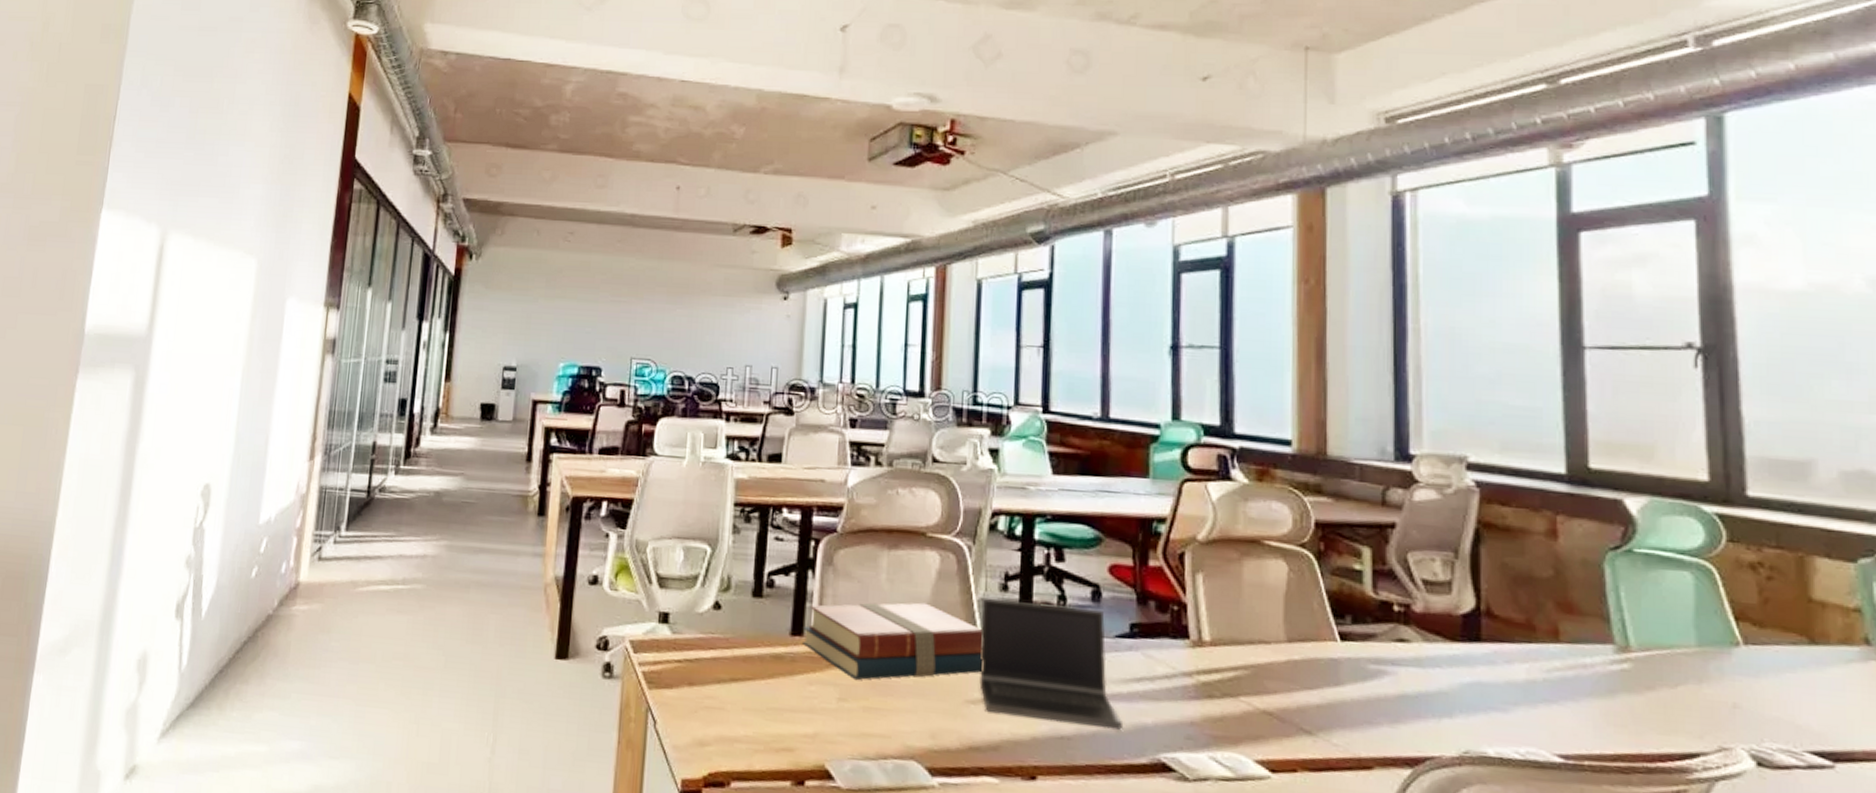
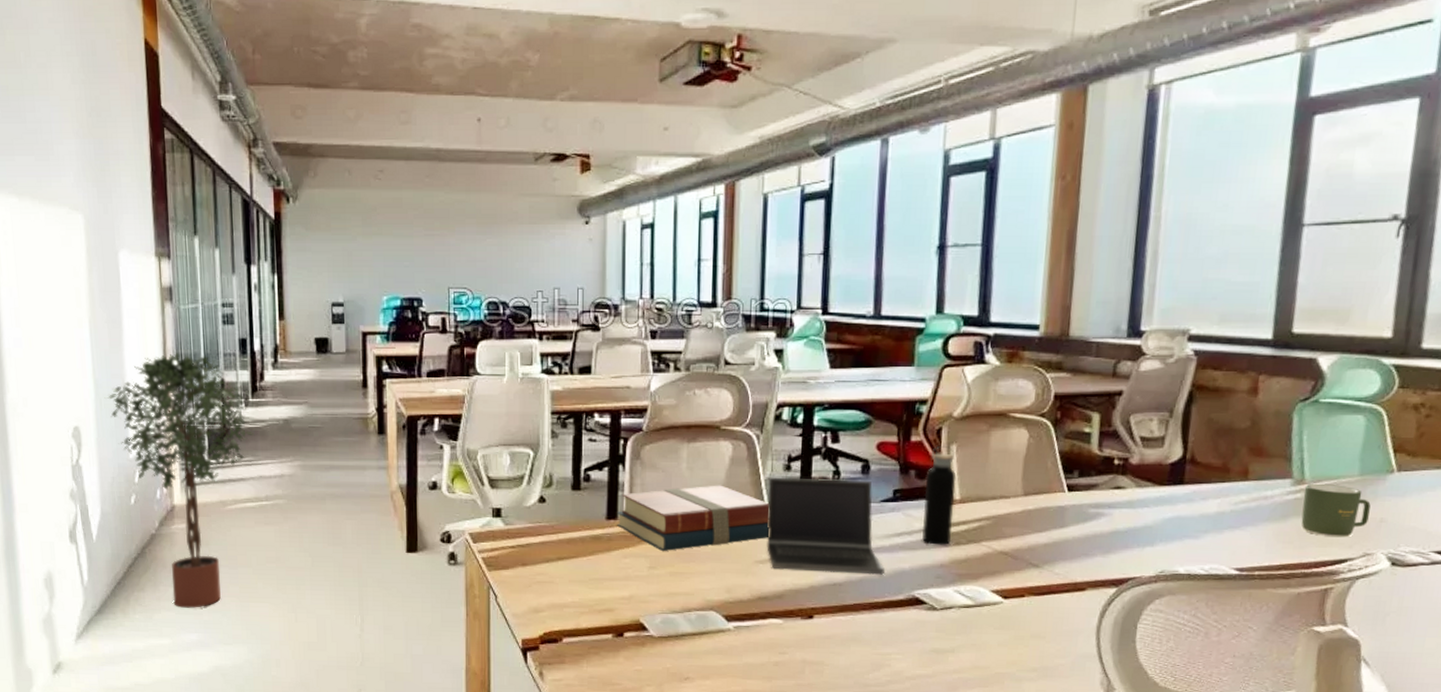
potted tree: none [246,410,400,709] -> present [108,353,254,608]
water bottle: none [1166,573,1205,697] -> present [922,445,957,545]
mug: none [1631,652,1718,725] -> present [1301,483,1371,538]

